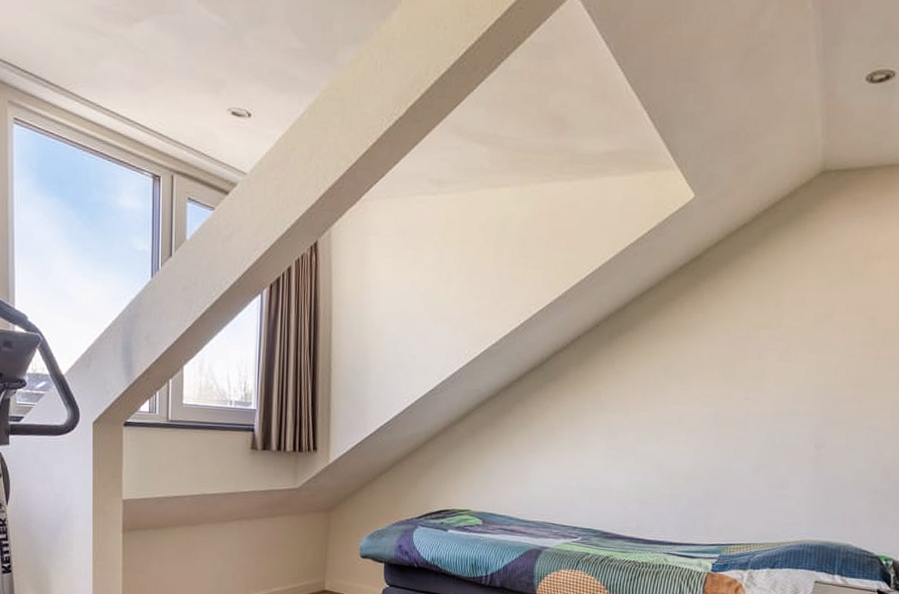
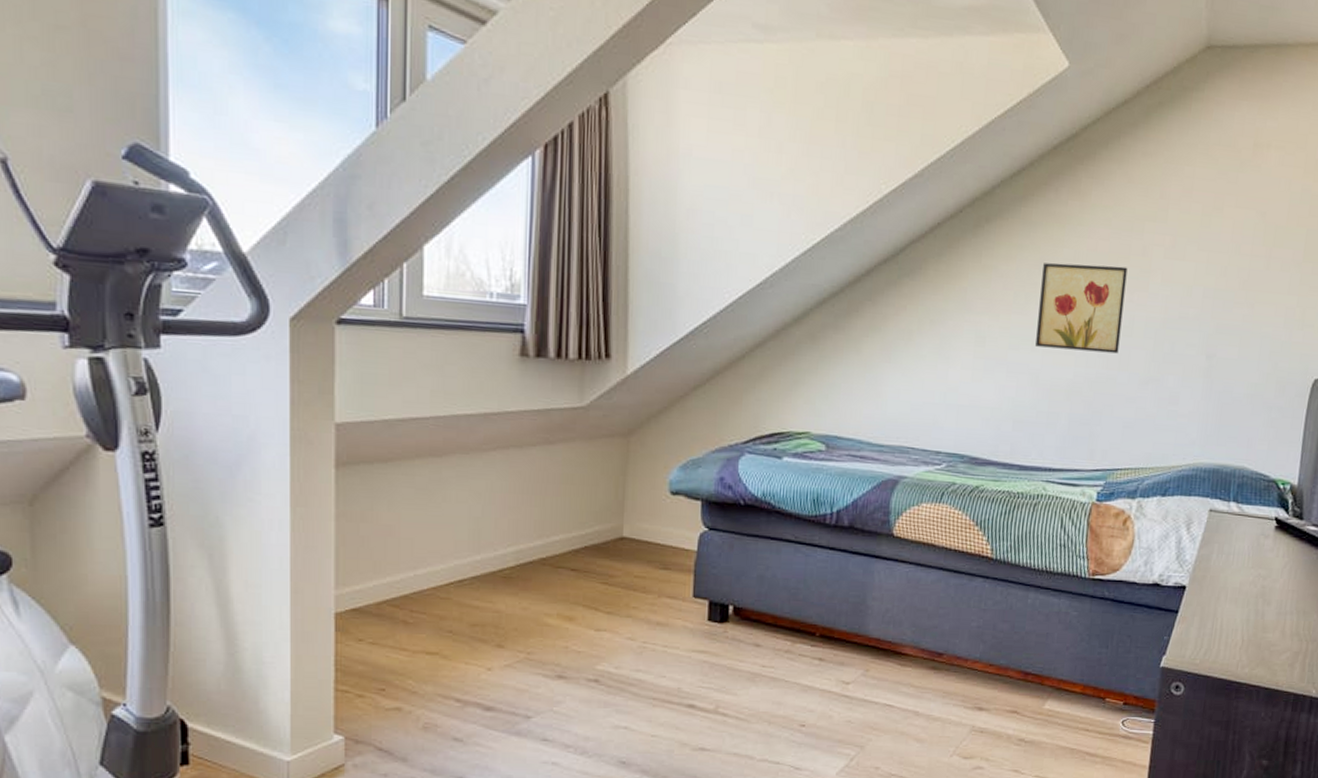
wall art: none [660,367,744,445] -> present [1035,262,1128,354]

